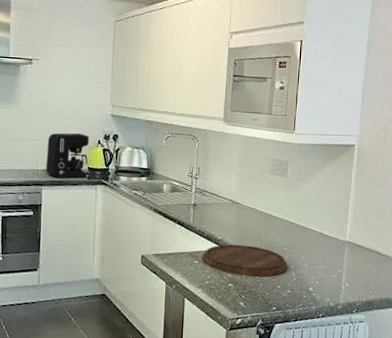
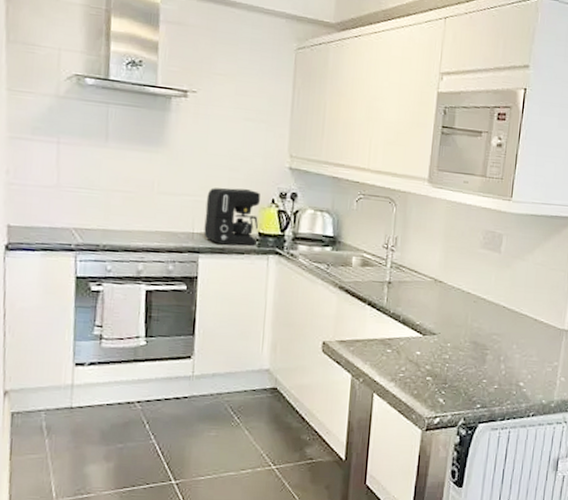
cutting board: present [201,244,288,277] -> none [395,330,497,369]

